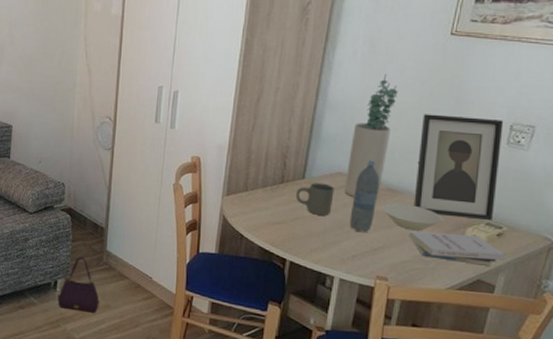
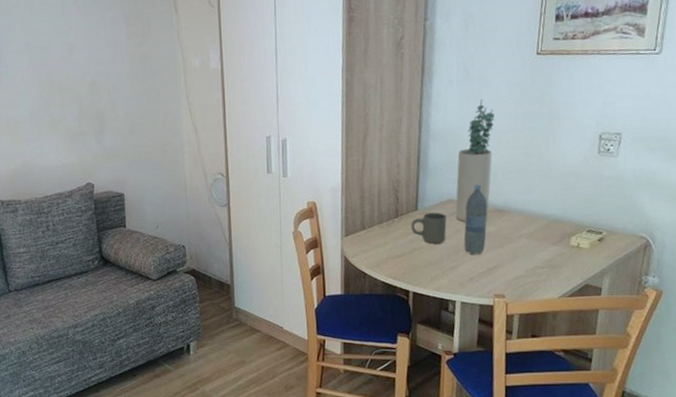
handbag: present [58,256,101,313] -> none [192,316,236,371]
bowl: present [383,203,443,231] -> none [493,222,548,246]
books: present [409,231,506,266] -> none [520,243,608,271]
picture frame: present [414,114,504,221] -> none [520,131,594,229]

